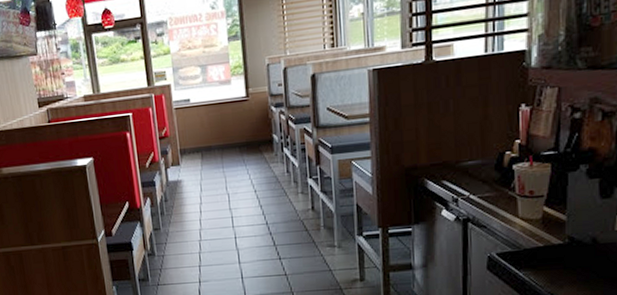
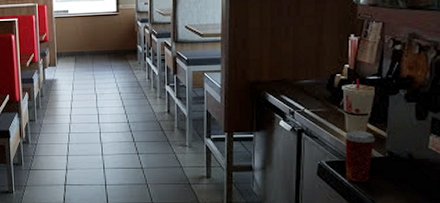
paper cup: none [516,215,554,275] -> present [343,131,376,182]

